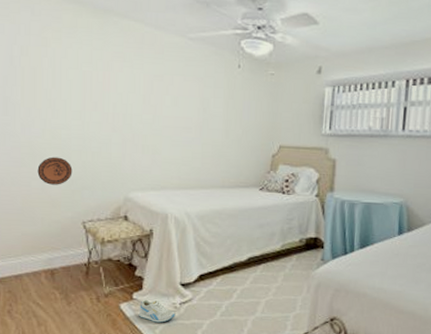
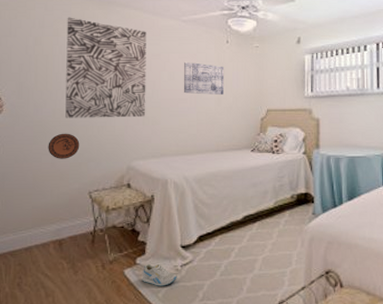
wall art: none [56,25,148,145] -> present [65,17,146,118]
wall art: none [187,86,235,126] -> present [183,61,225,95]

